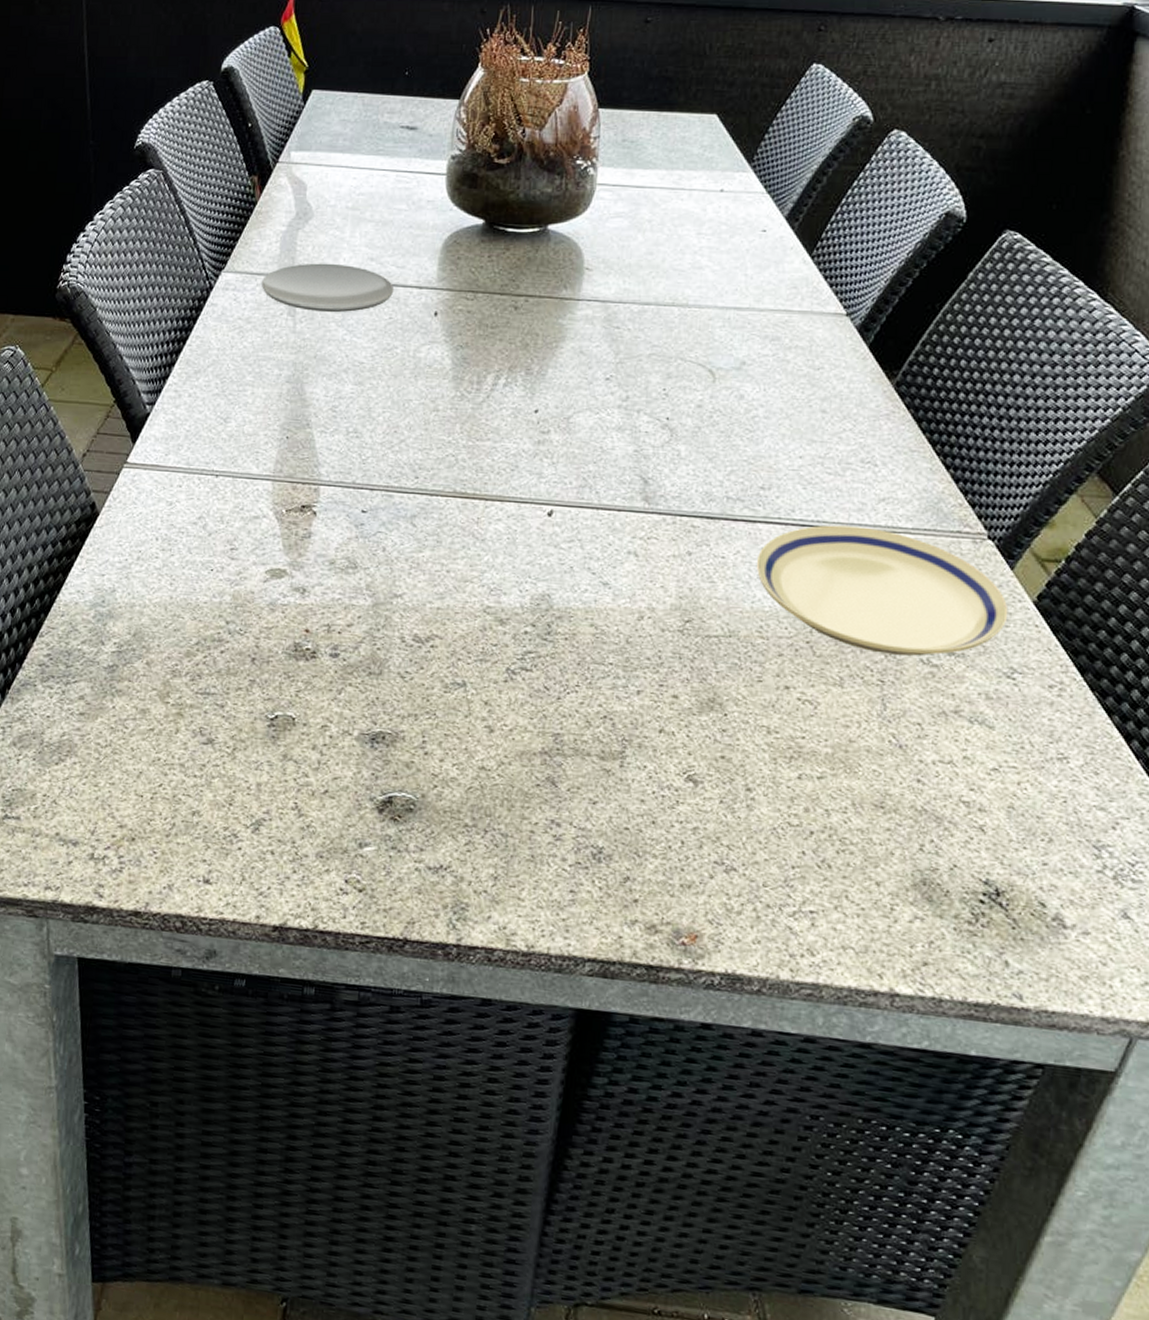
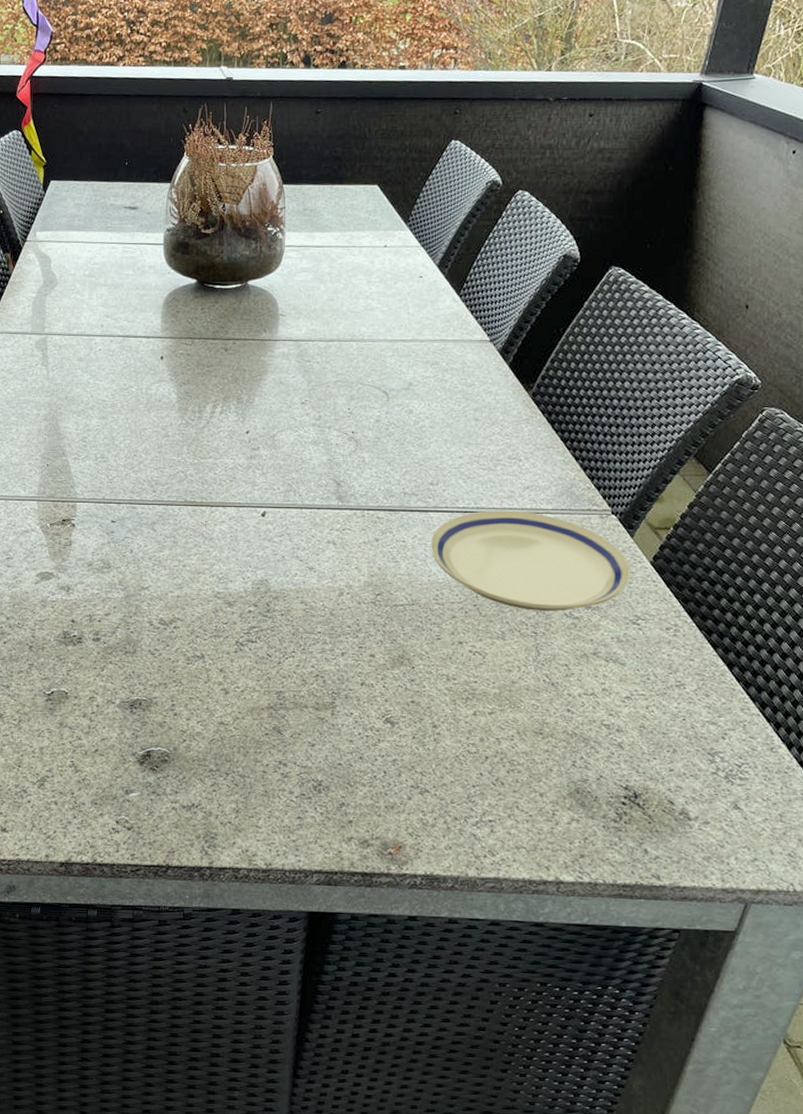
plate: present [262,263,395,313] -> none [19,321,127,362]

